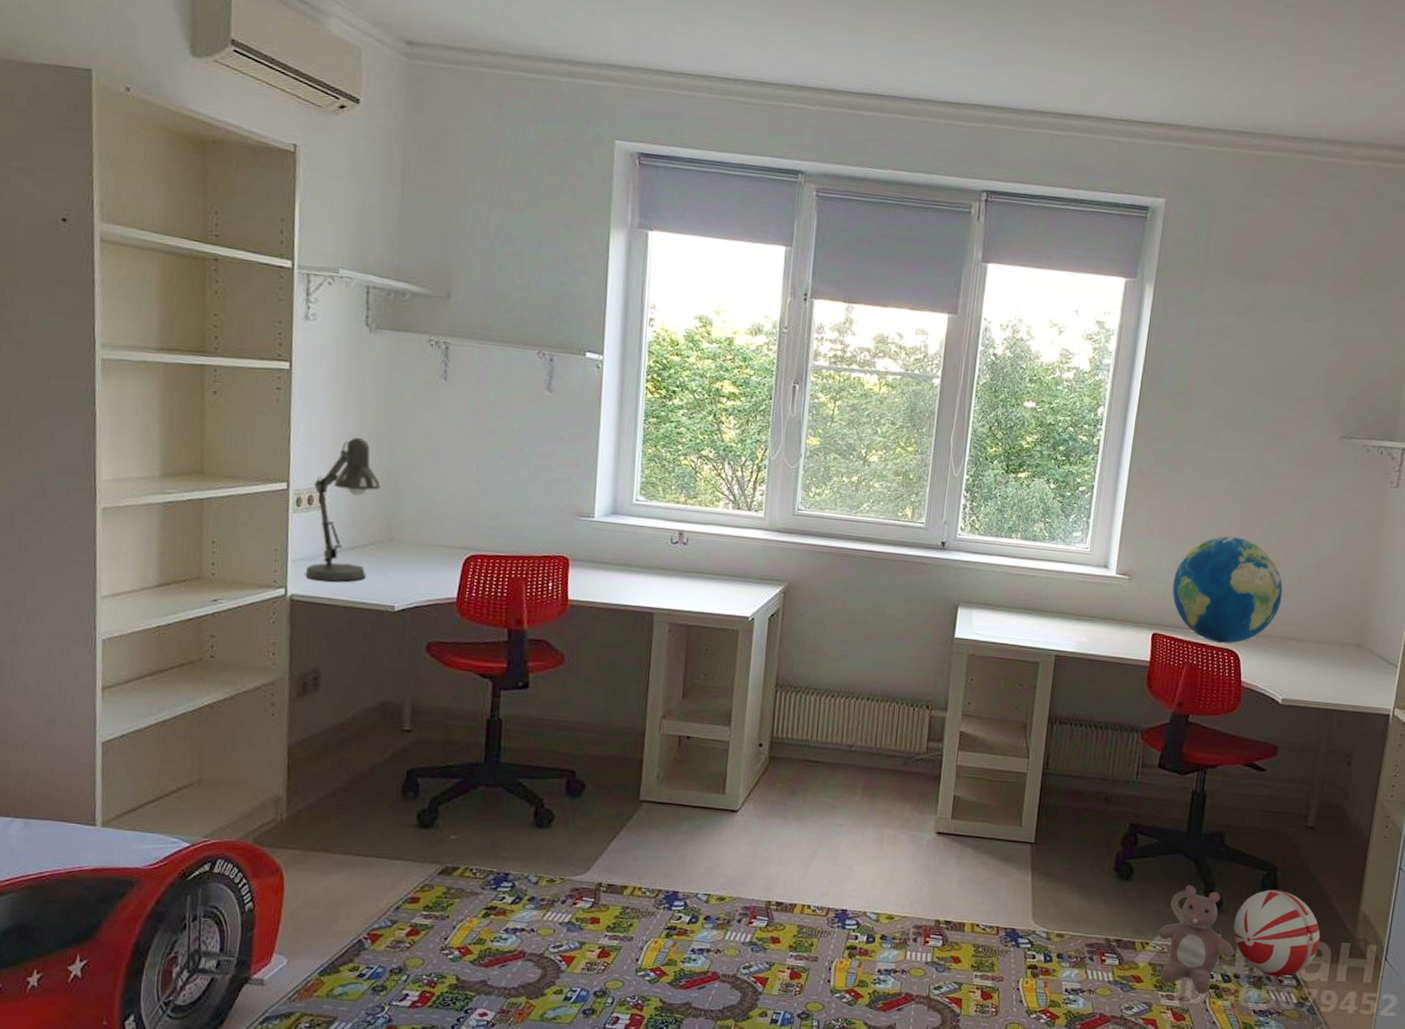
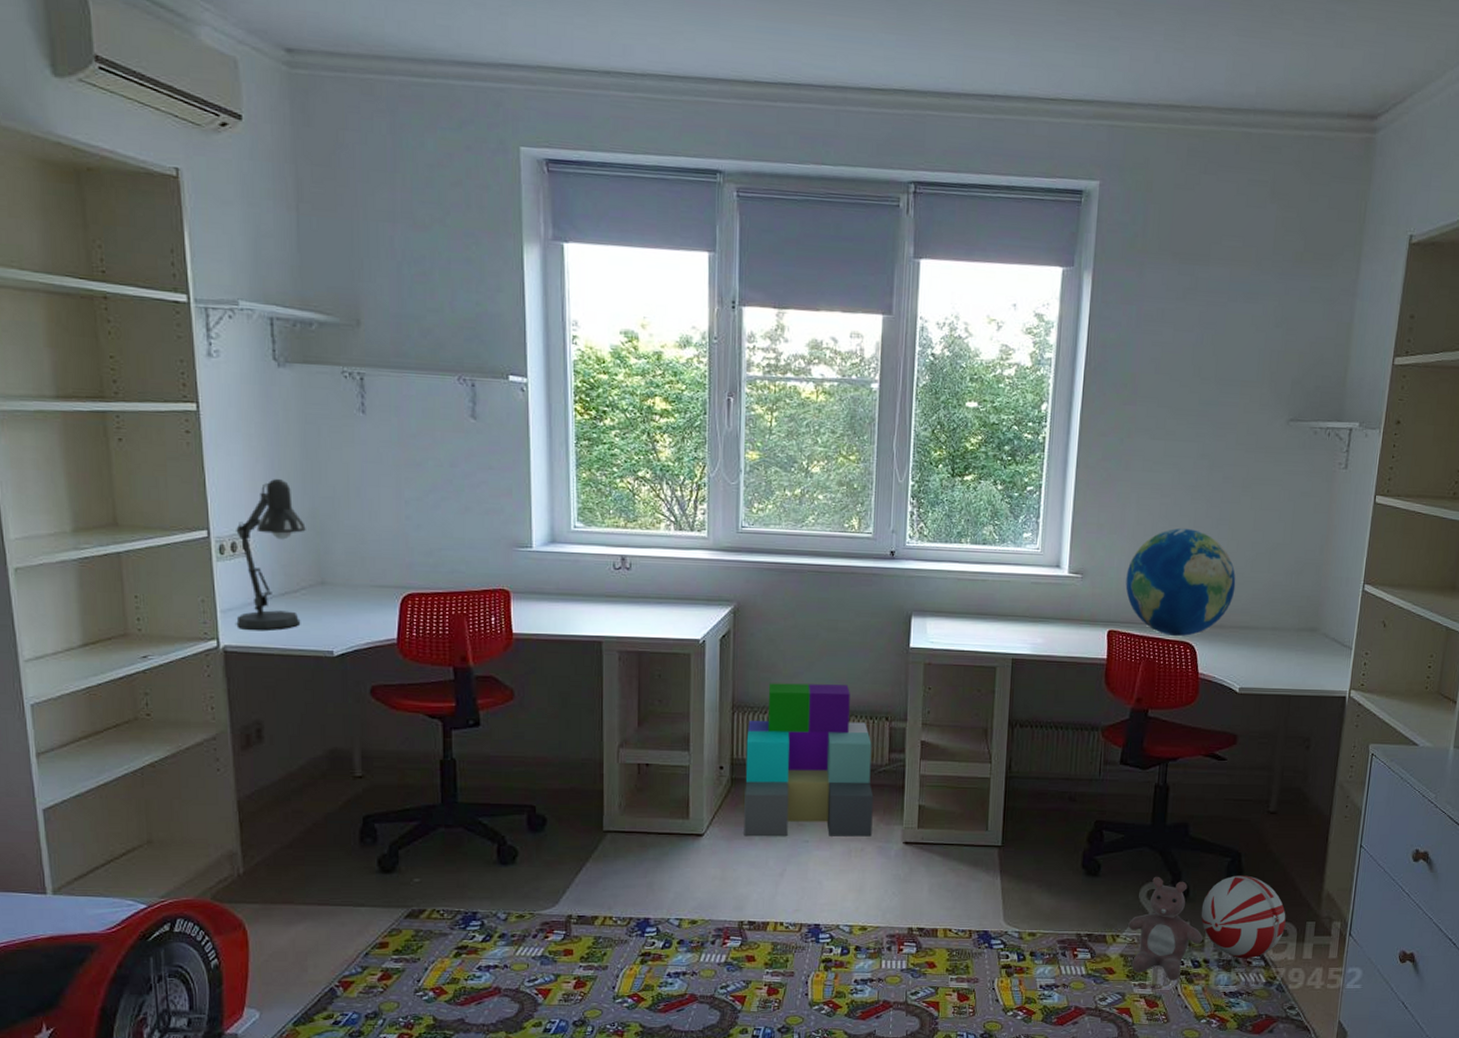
toy blocks: none [778,664,911,825] -> present [744,683,874,837]

